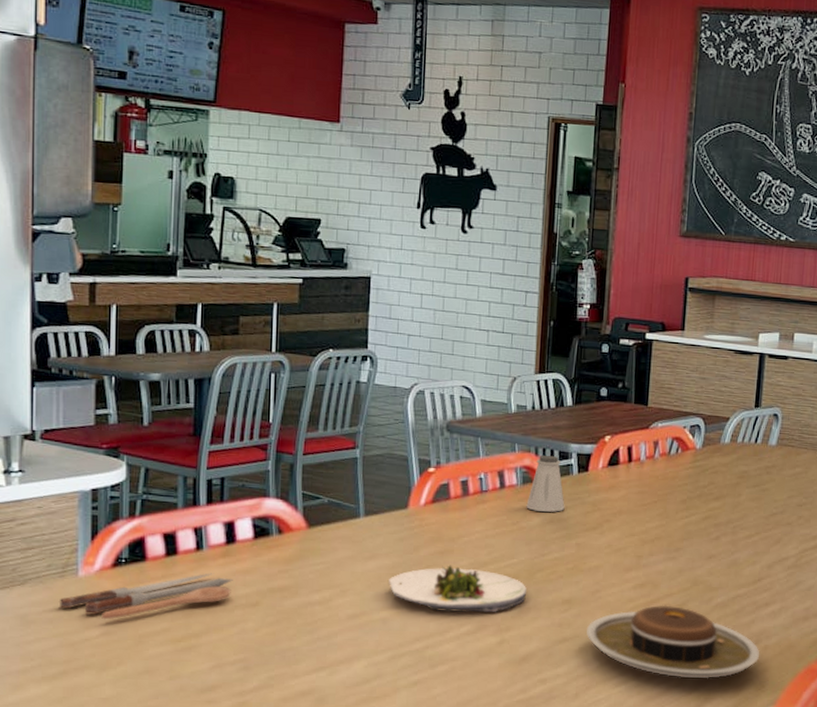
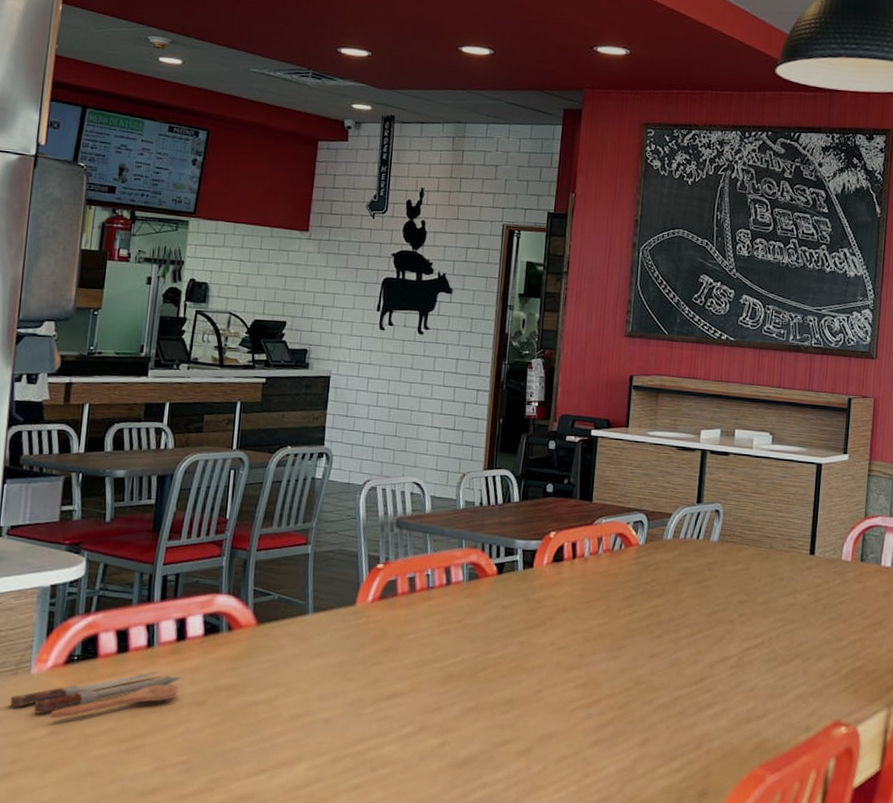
salad plate: present [389,565,527,613] -> none [333,663,470,714]
saltshaker: present [526,455,565,512] -> none [471,551,510,609]
plate: present [587,605,760,679] -> none [528,706,702,785]

